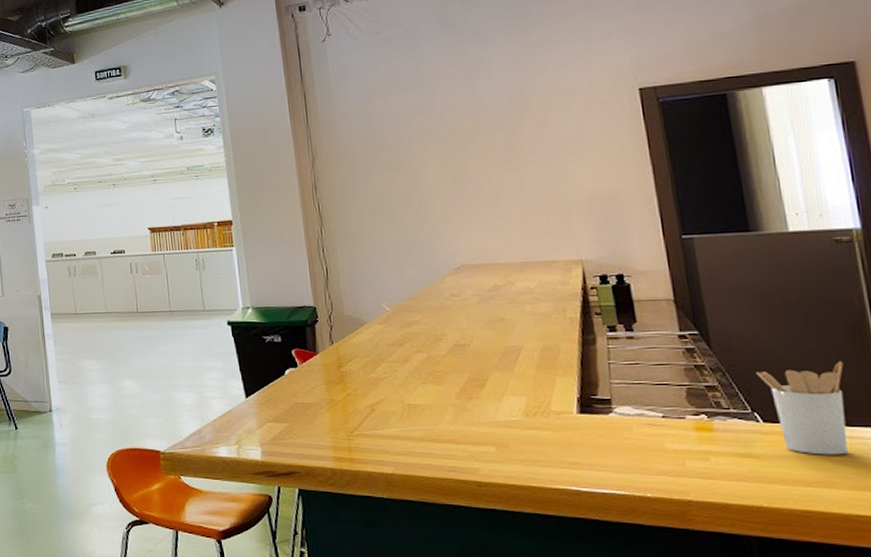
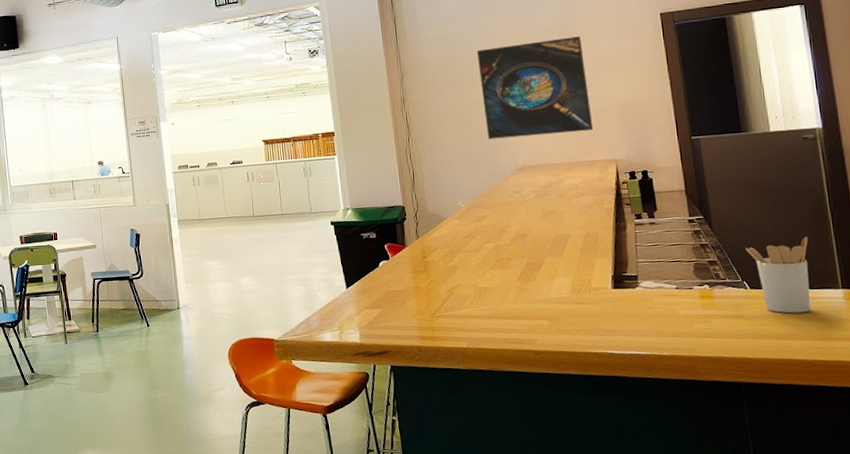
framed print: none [404,115,552,233] -> present [476,36,593,140]

